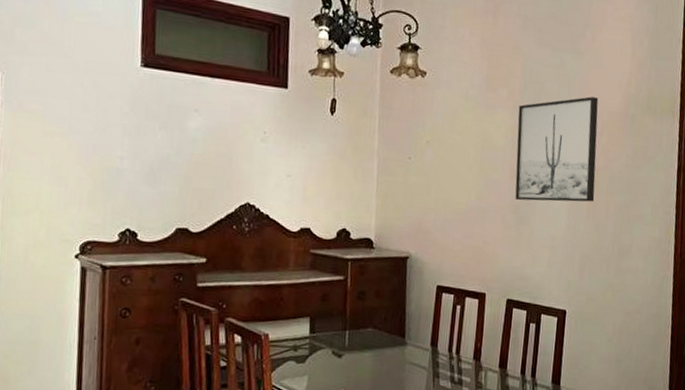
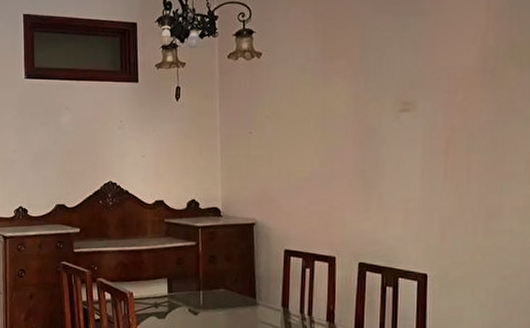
wall art: present [515,96,599,202] -> none [358,55,453,165]

